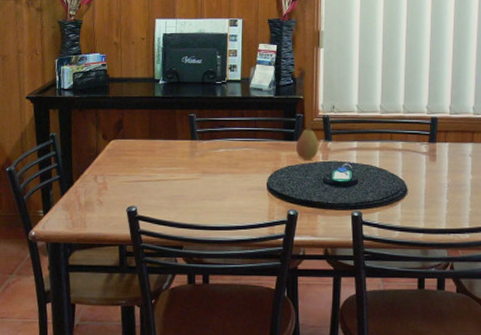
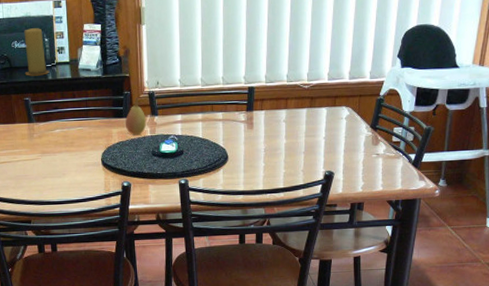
candle: none [193,45,219,92] -> present [24,28,50,76]

